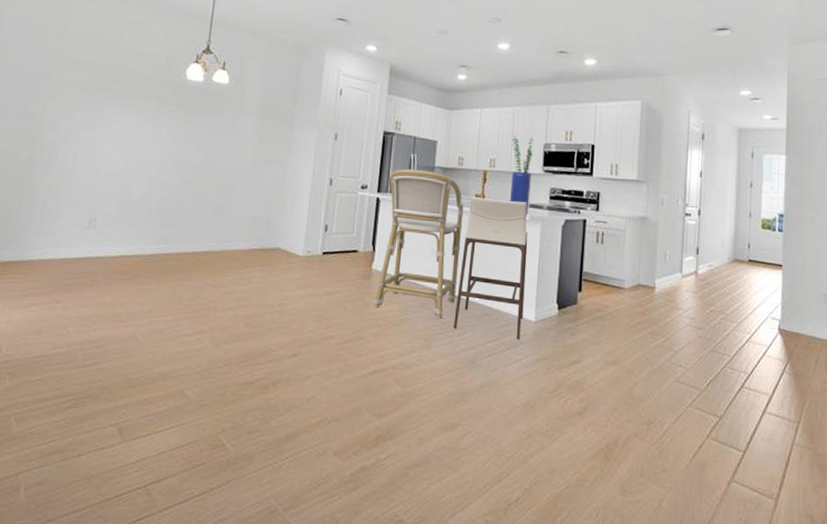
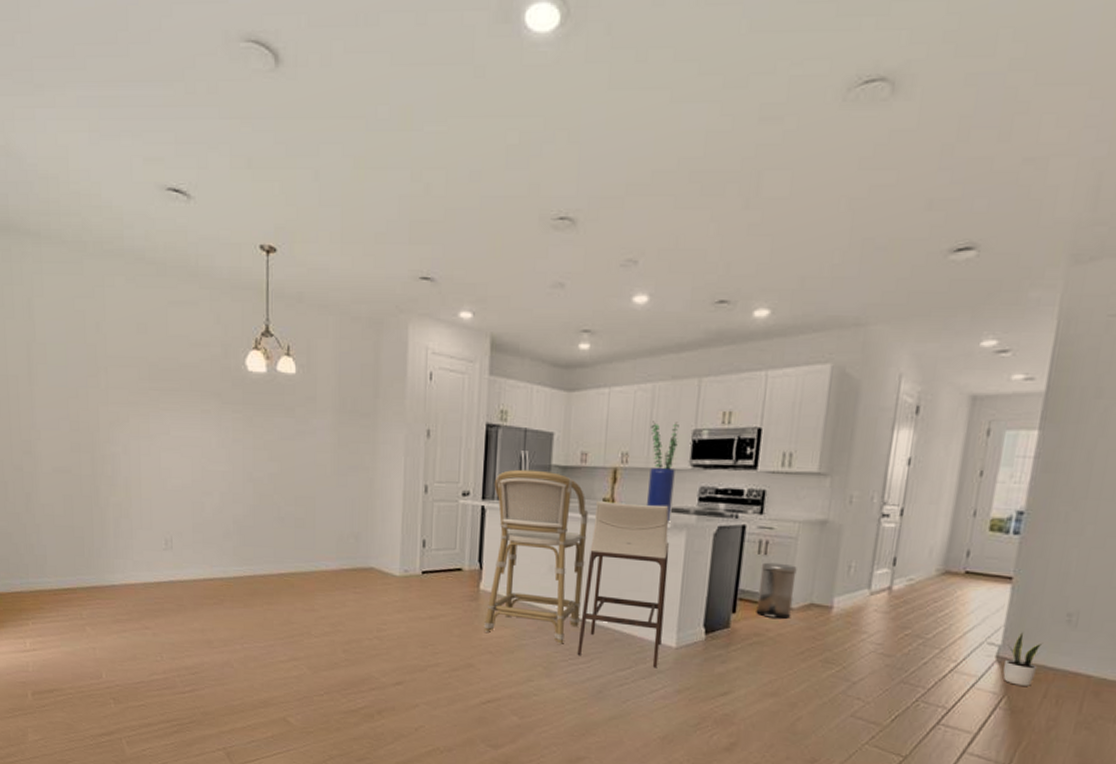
pedal bin: none [597,249,626,297] -> present [756,562,797,619]
potted plant: none [783,309,809,355] -> present [1003,632,1042,687]

